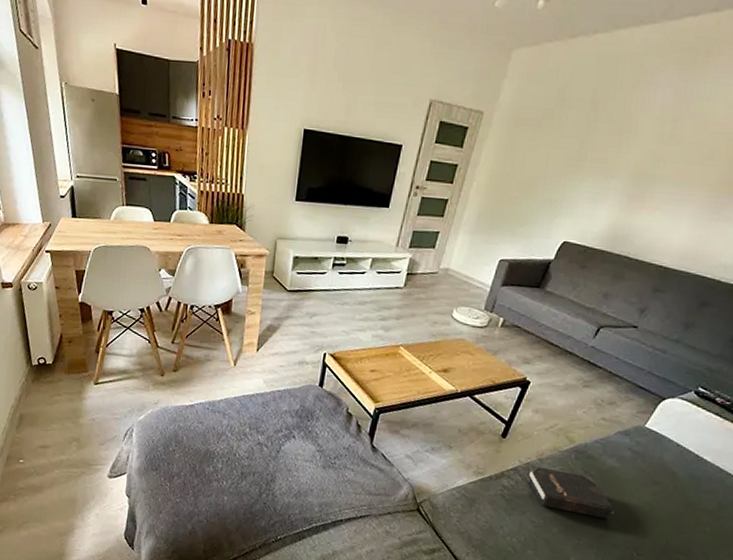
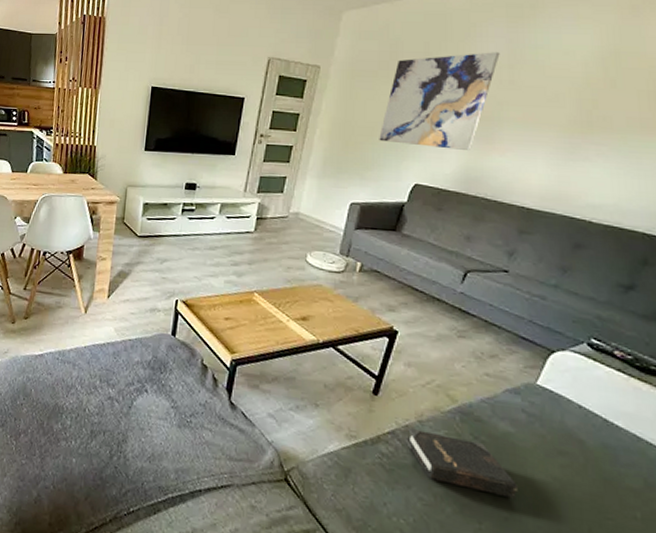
wall art: none [534,102,666,209] -> present [379,52,500,152]

